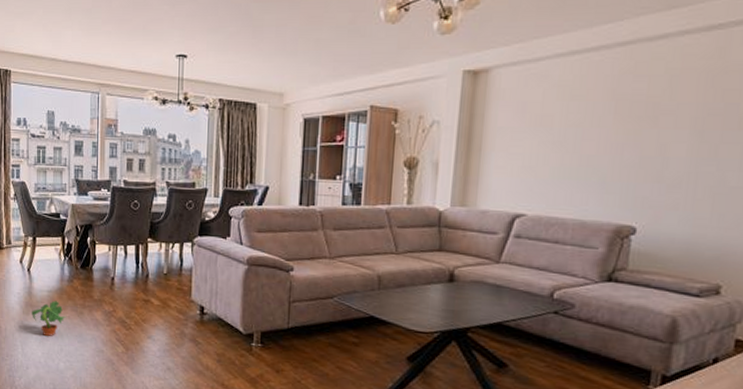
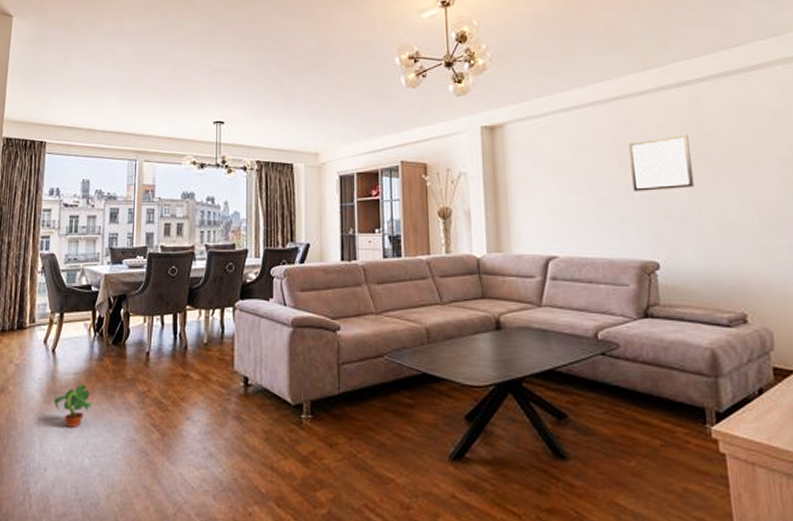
wall art: none [625,88,704,151] -> present [629,134,694,191]

